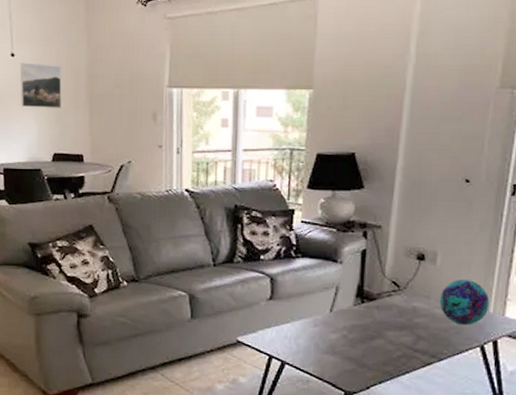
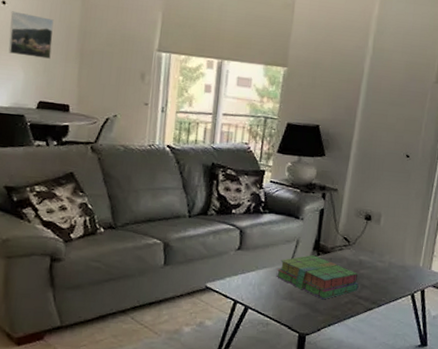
stack of books: none [314,303,414,354] -> present [276,255,359,300]
decorative ball: present [439,278,490,326] -> none [381,237,420,277]

